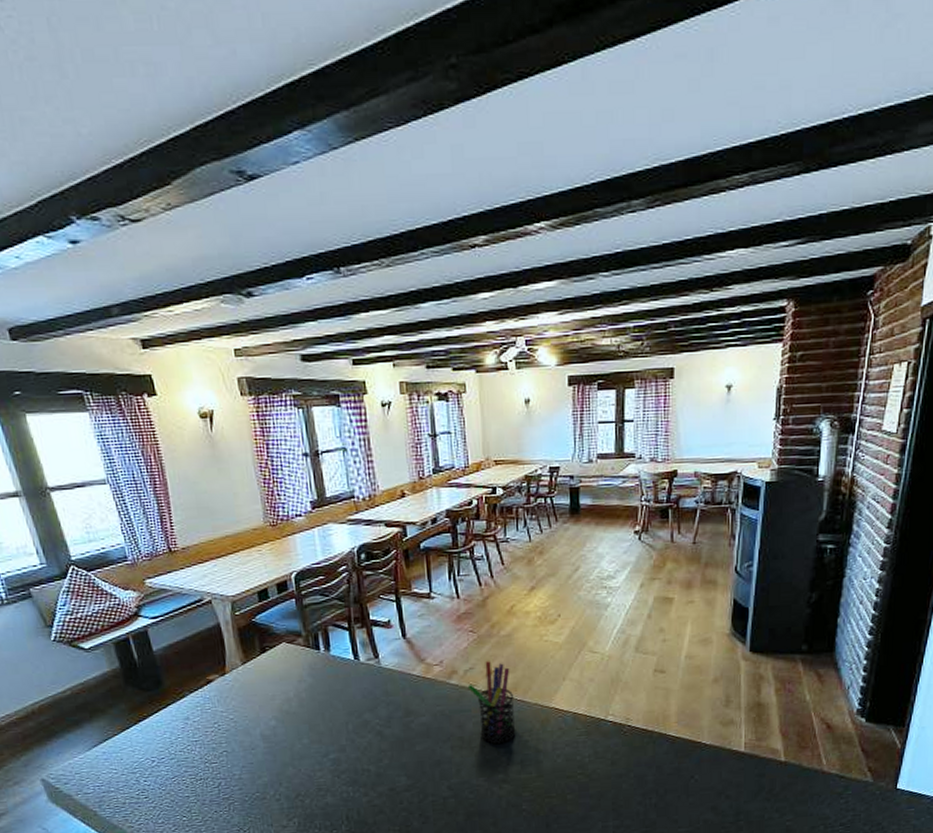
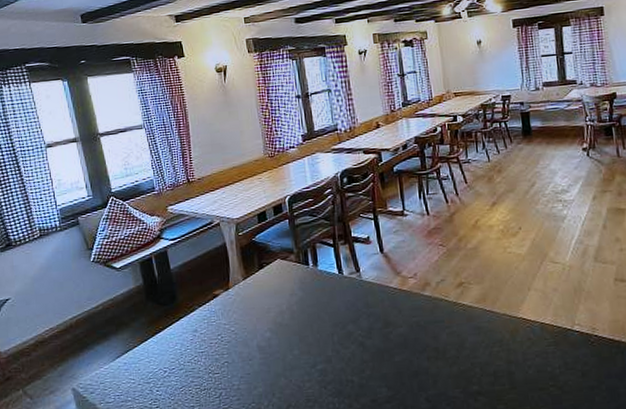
pen holder: present [467,661,516,744] -> none [440,273,488,355]

